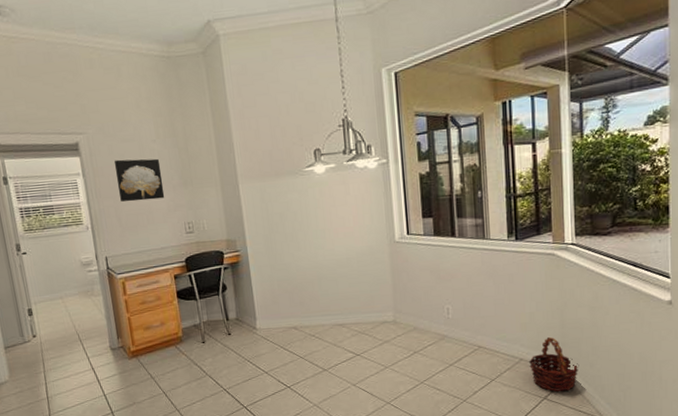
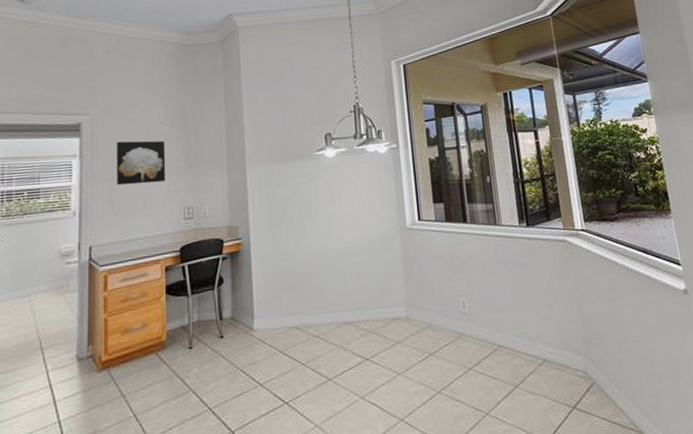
basket: present [529,336,579,392] -> none [553,332,606,399]

